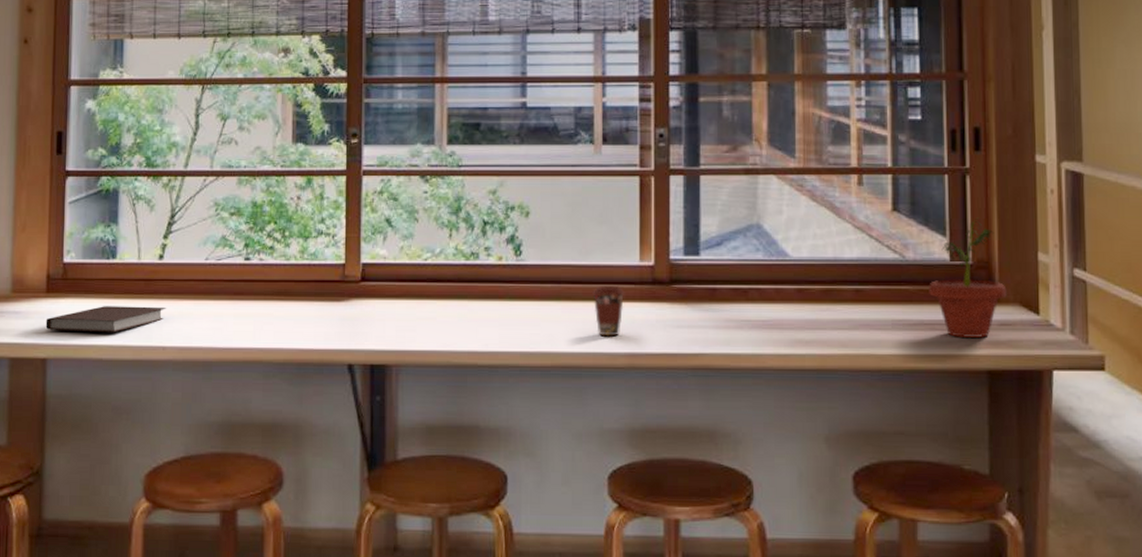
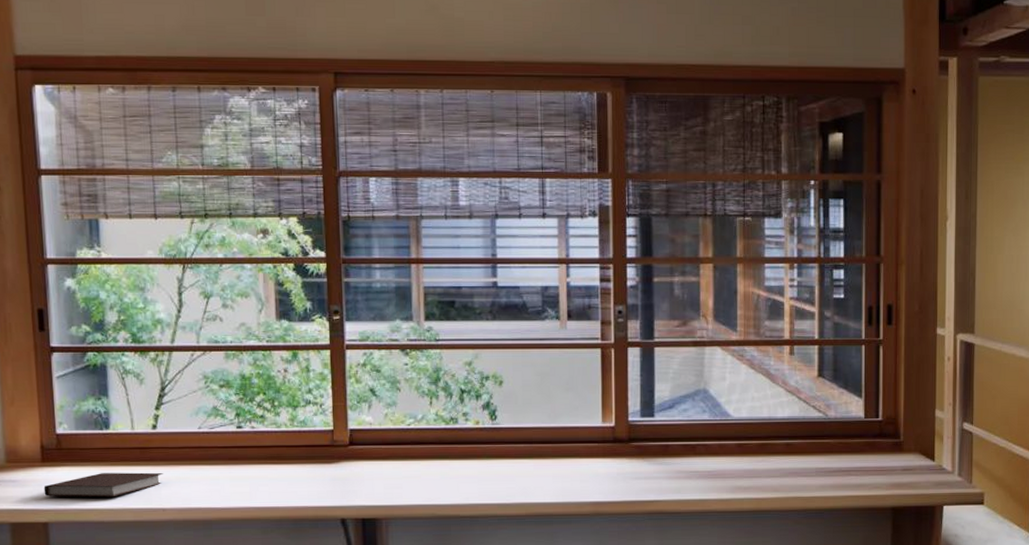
coffee cup: present [591,285,625,337] -> none [560,444,590,488]
potted plant: present [929,217,1007,338] -> none [846,381,909,481]

